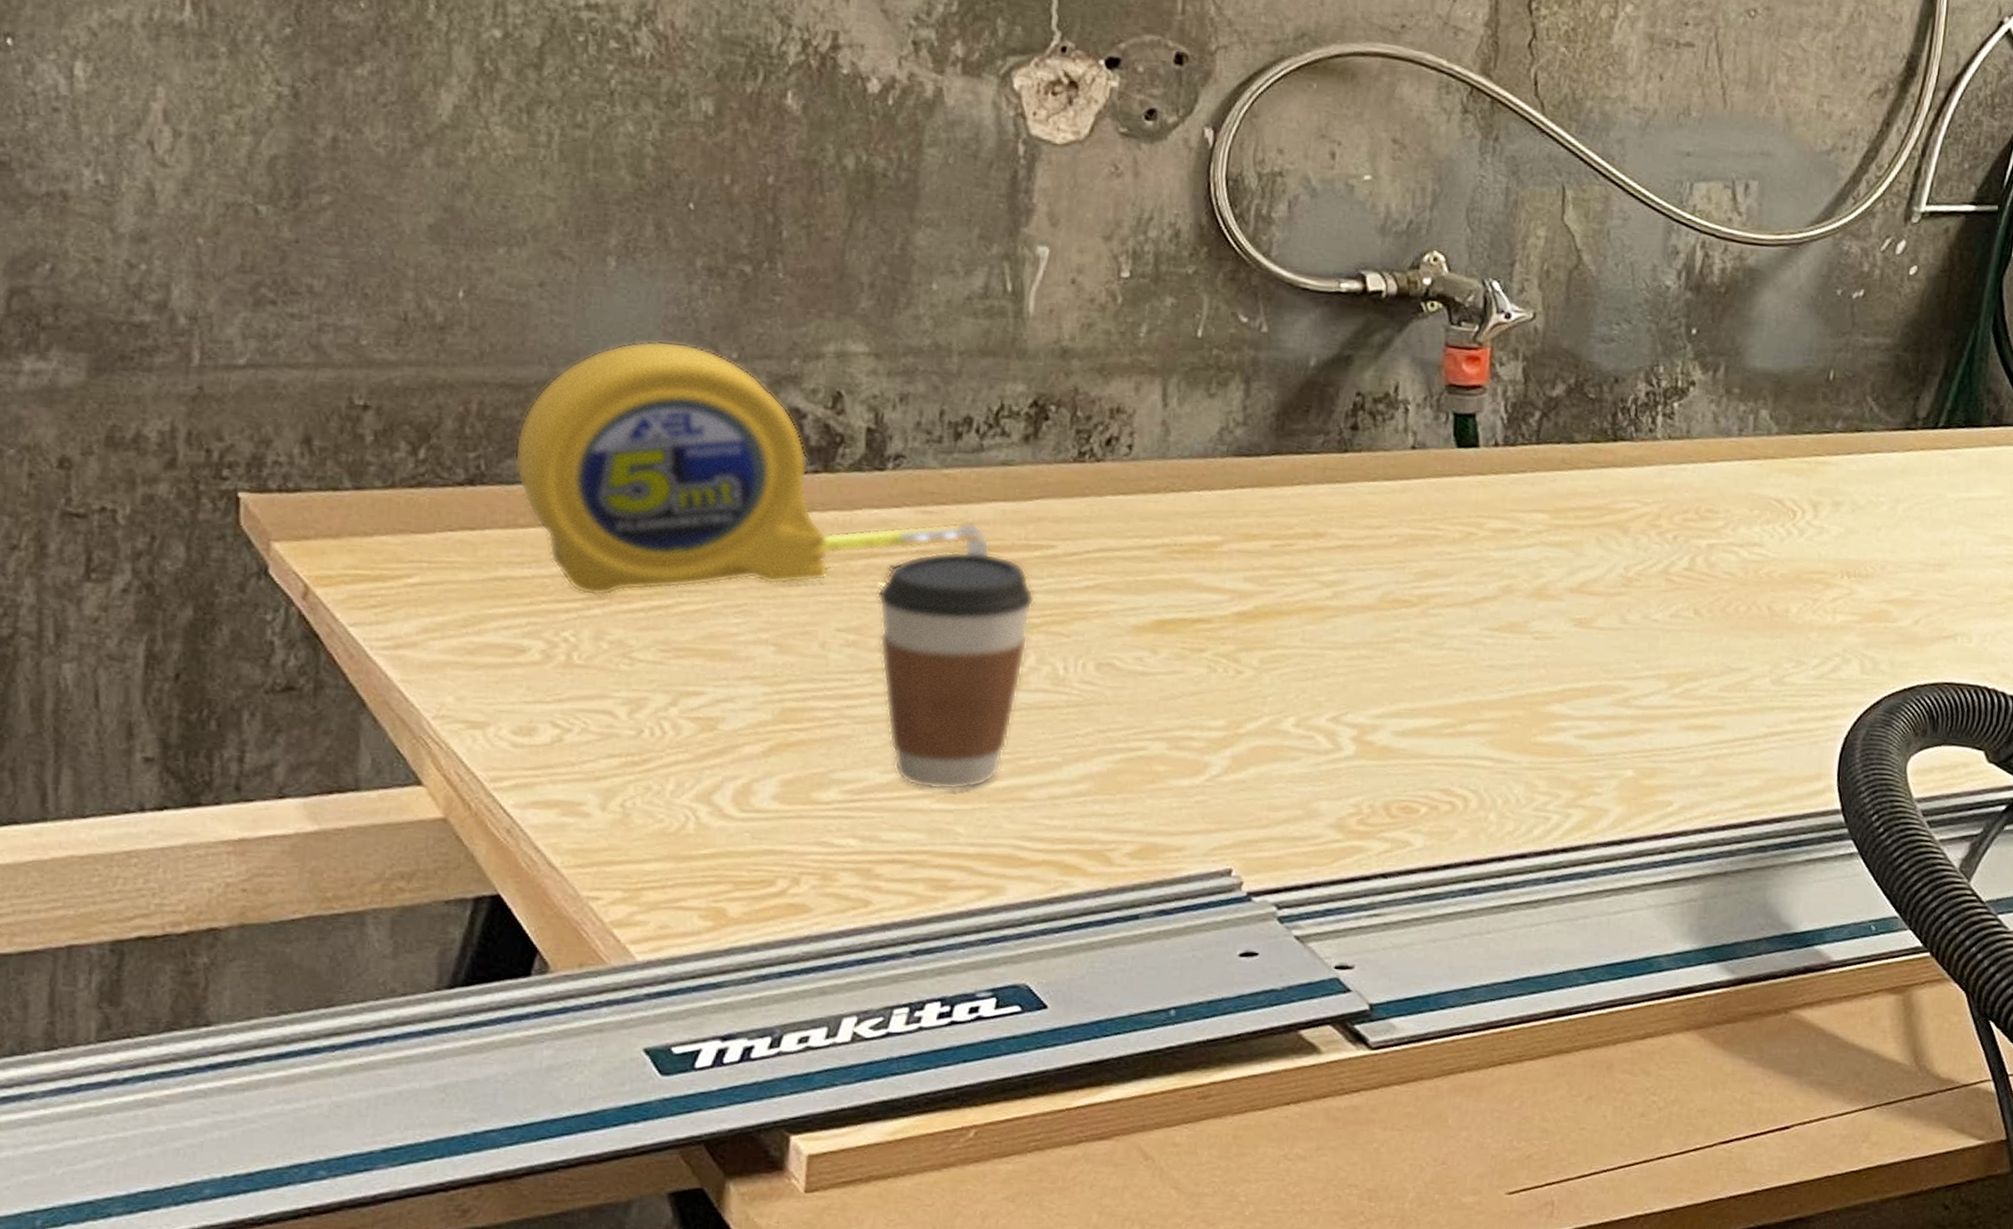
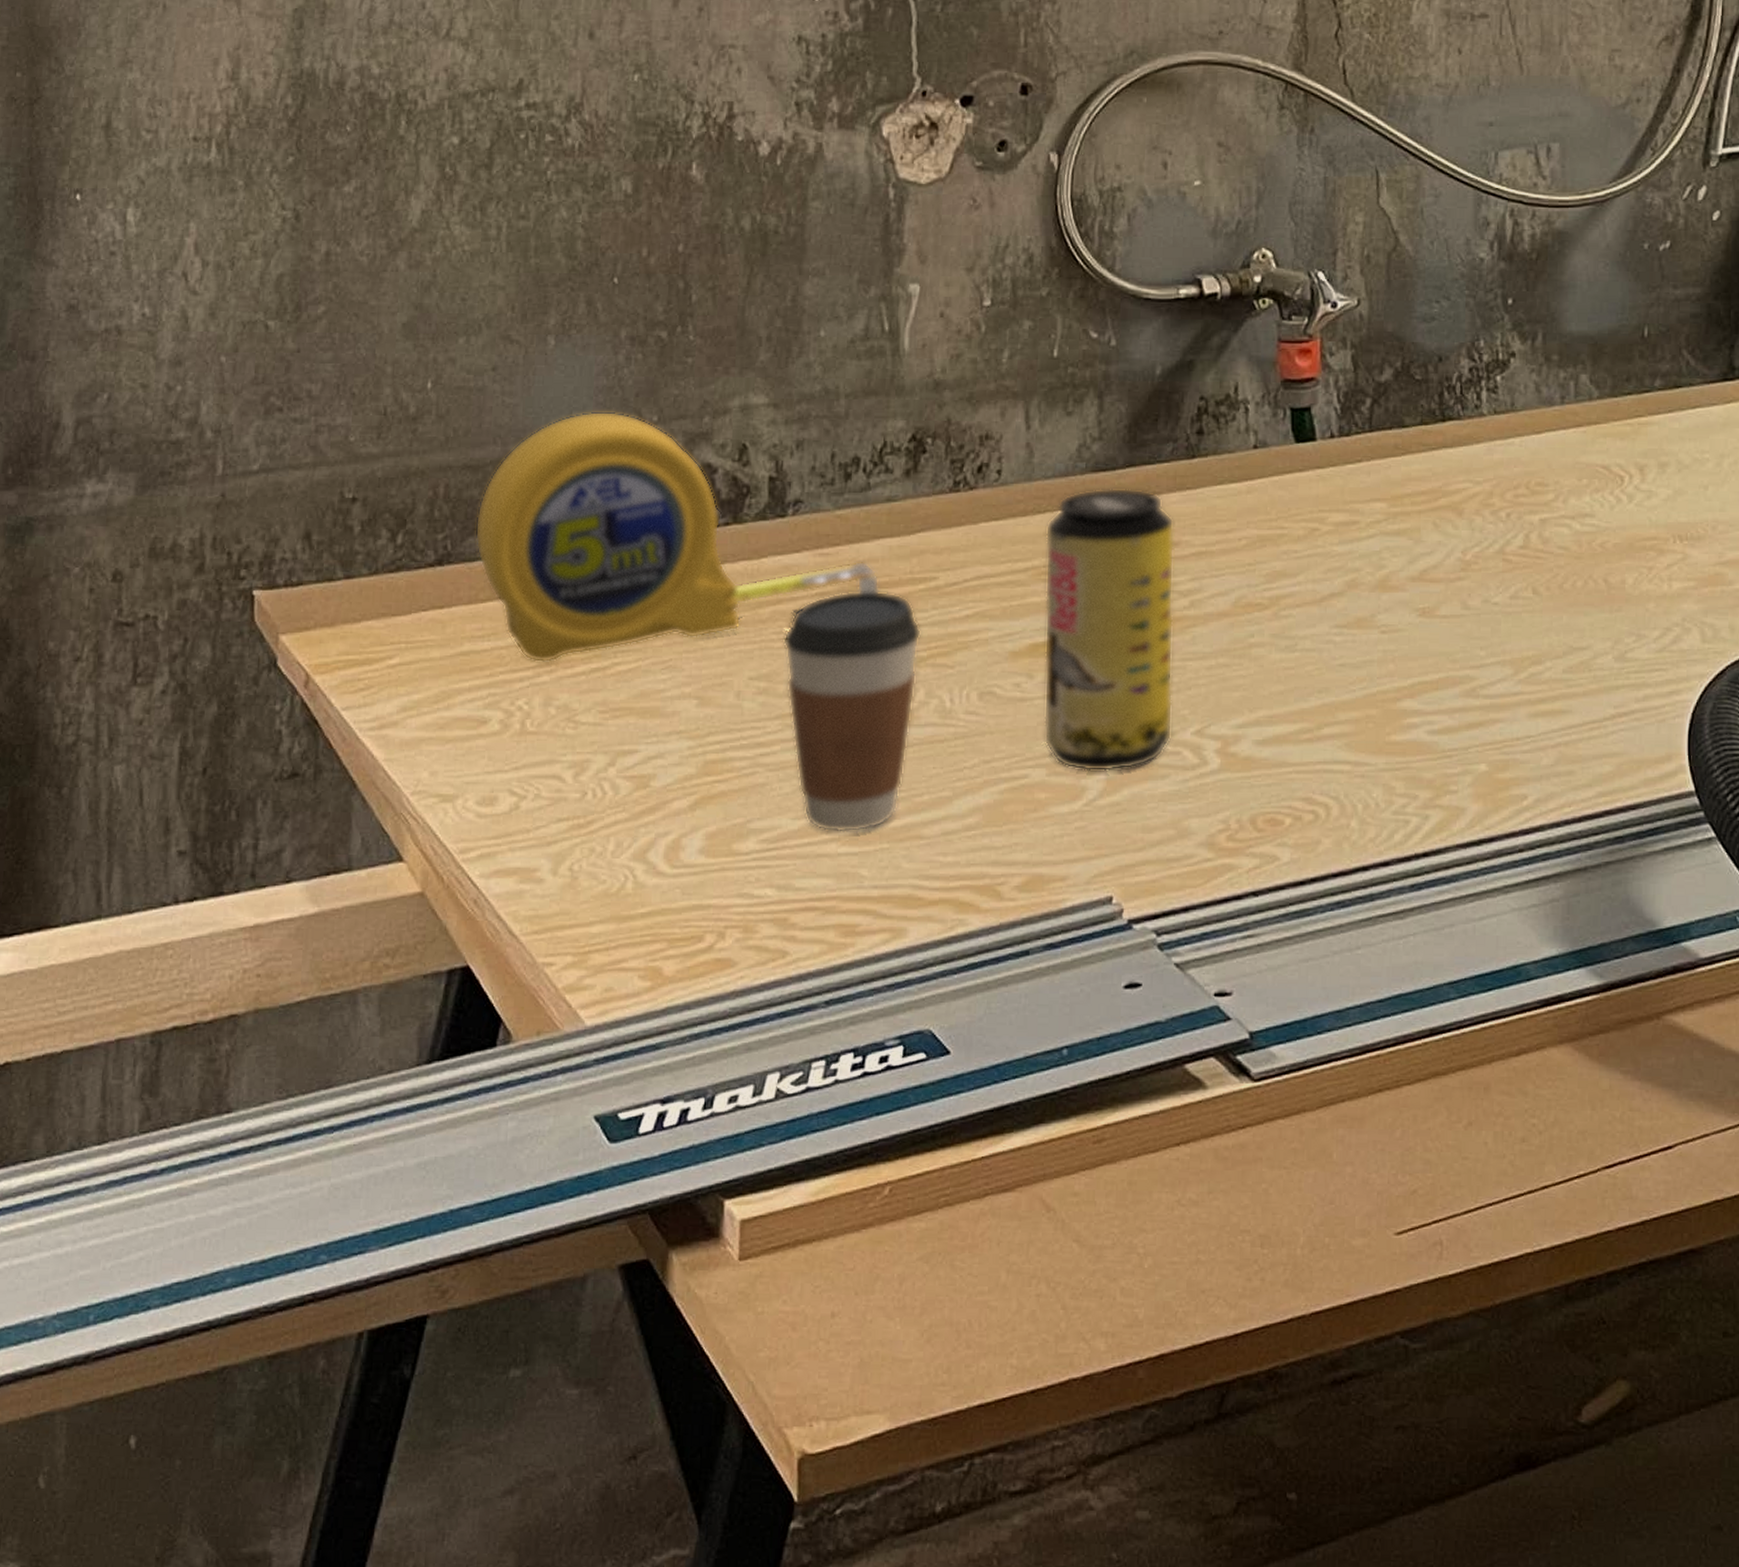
beverage can: none [1166,473,1321,750] -> present [1043,487,1175,772]

